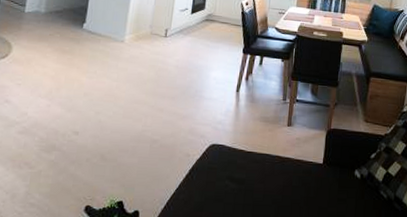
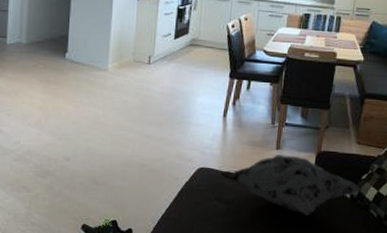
decorative pillow: none [231,130,371,197] -> present [219,154,362,216]

